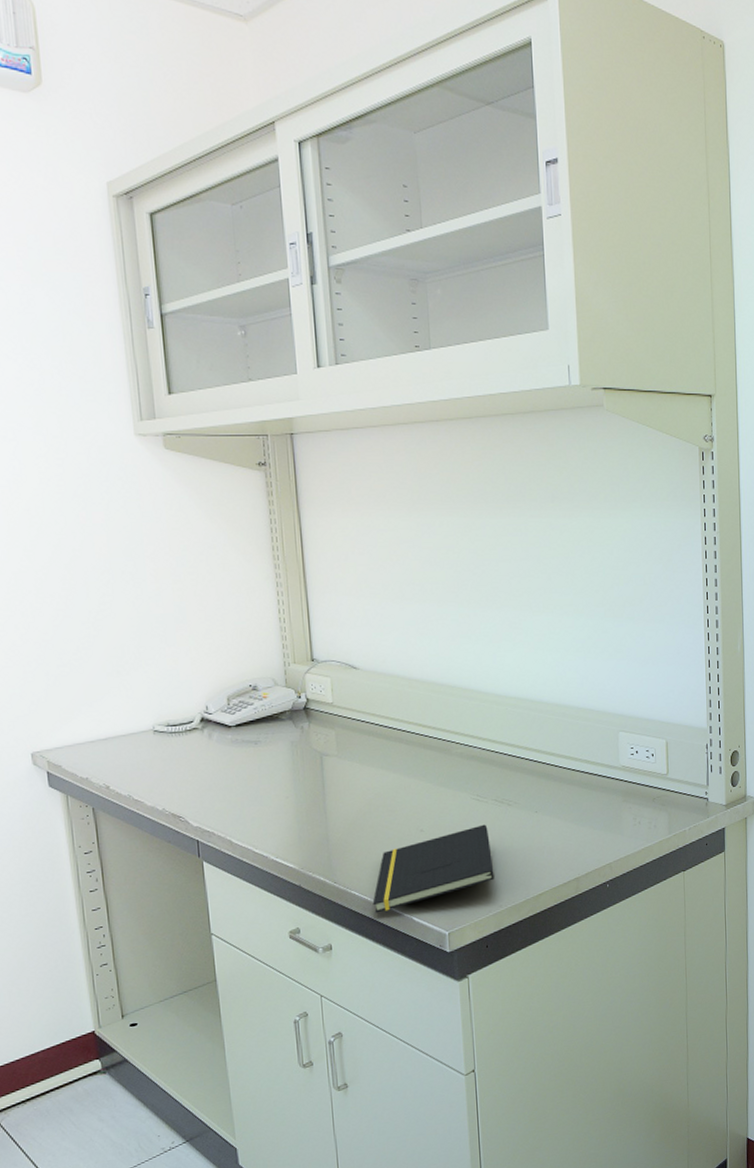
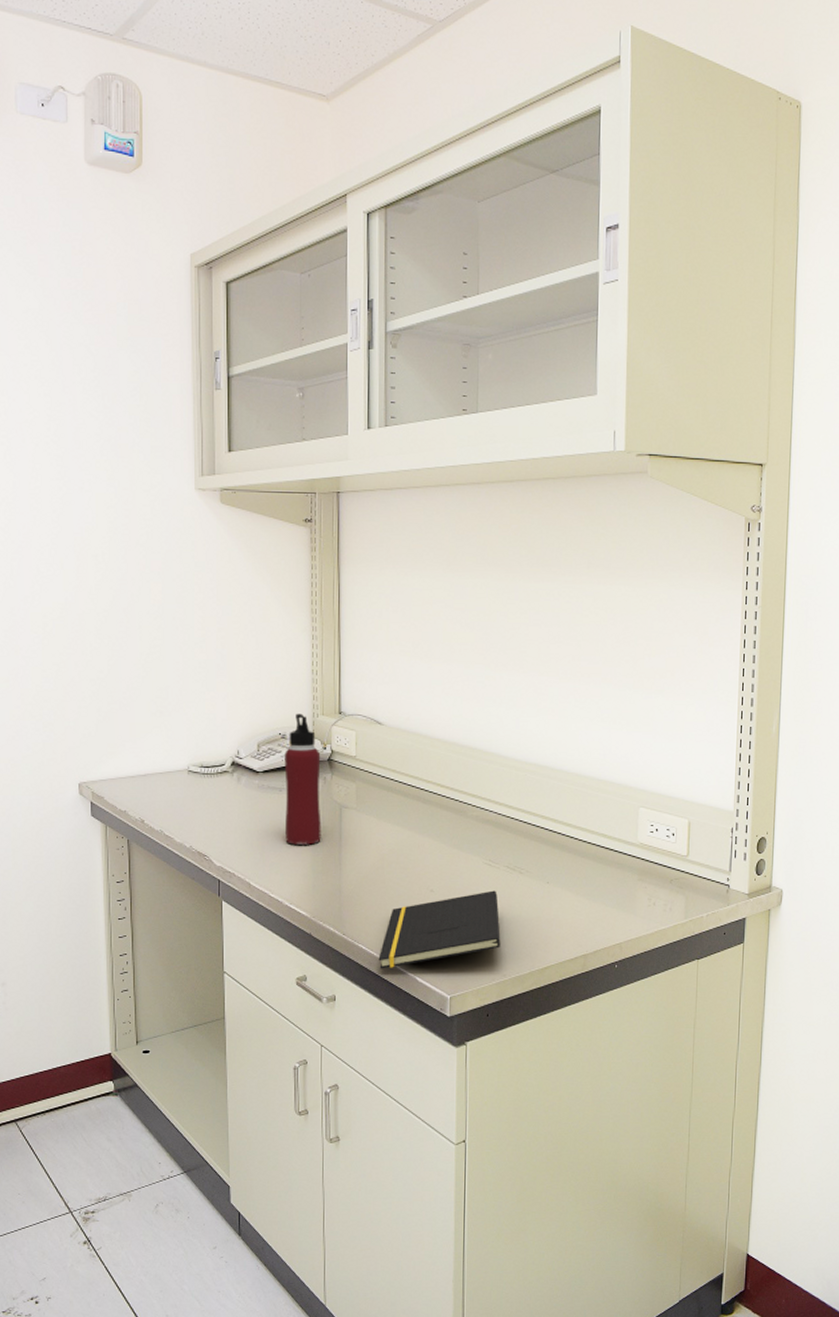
water bottle: none [257,663,304,798] -> present [284,713,321,845]

